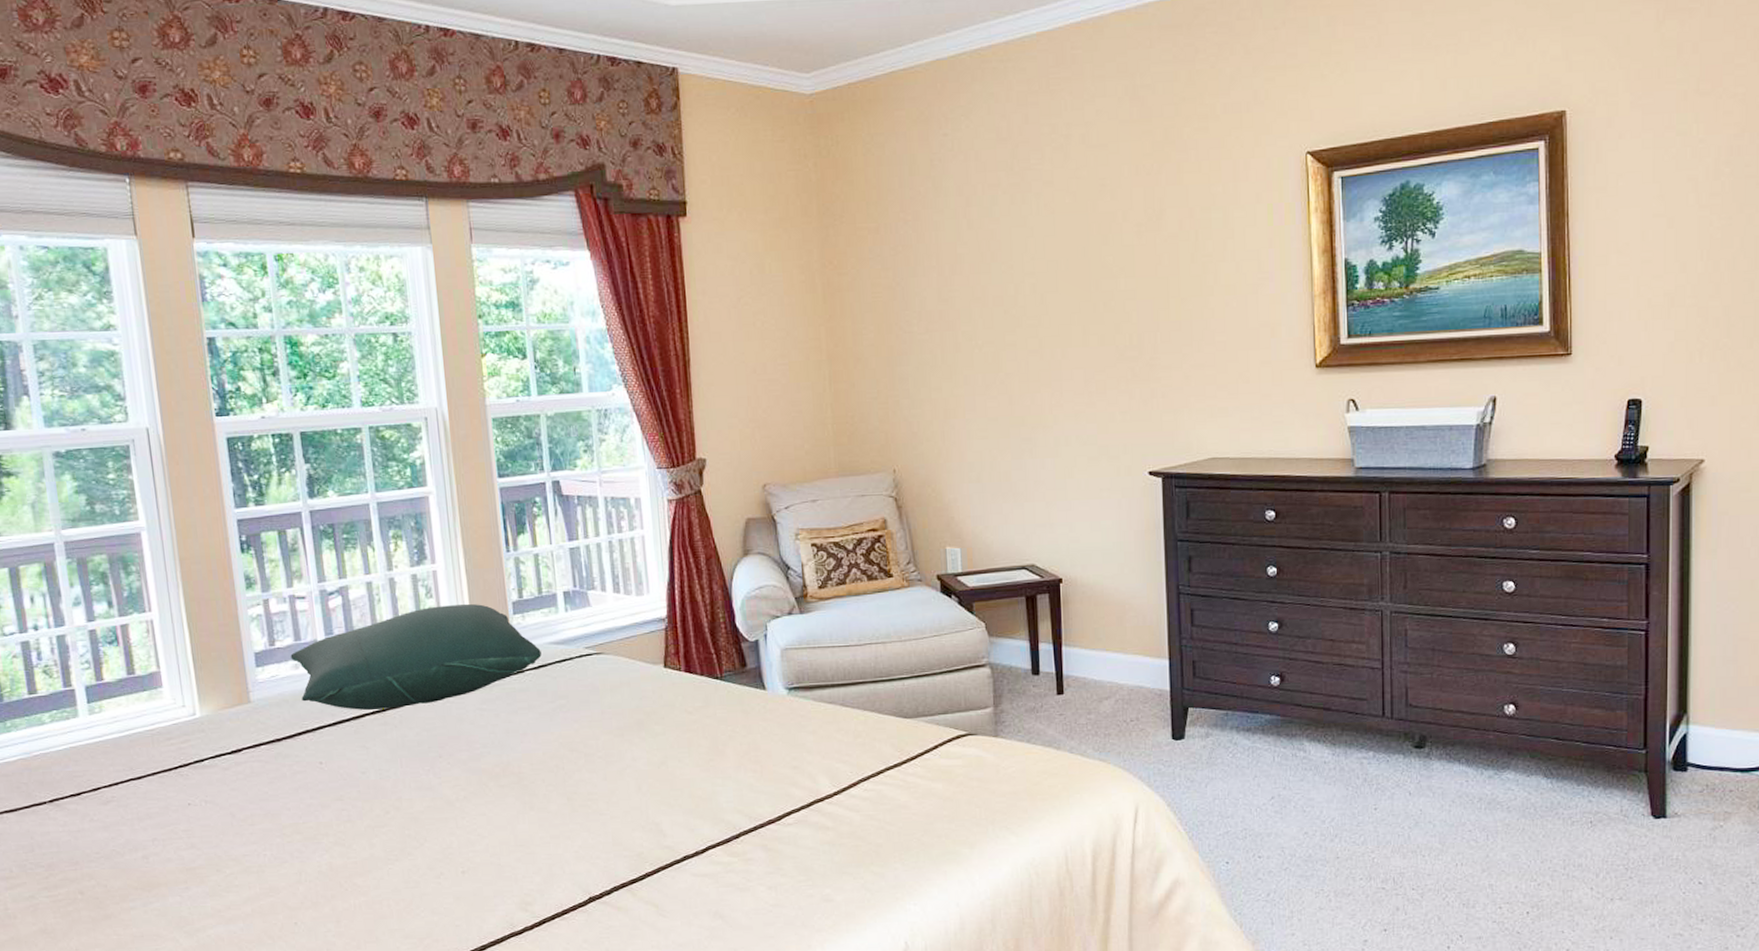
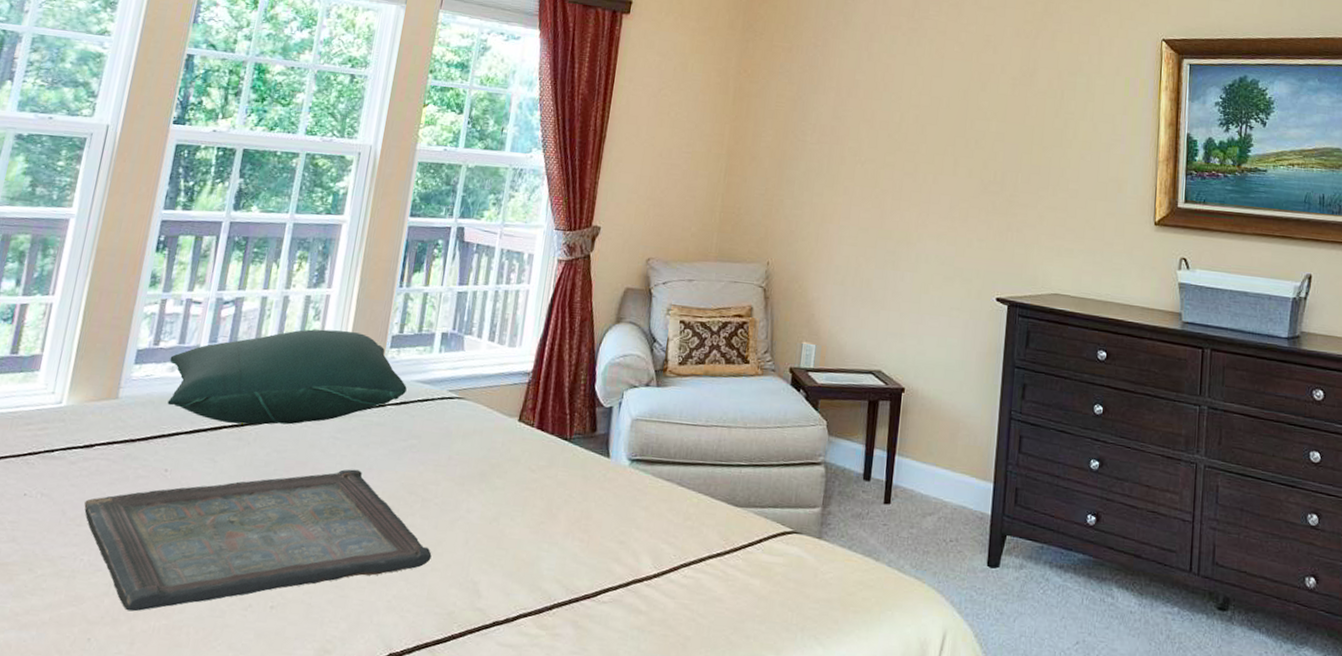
serving tray: none [250,736,608,894] -> present [84,469,432,612]

